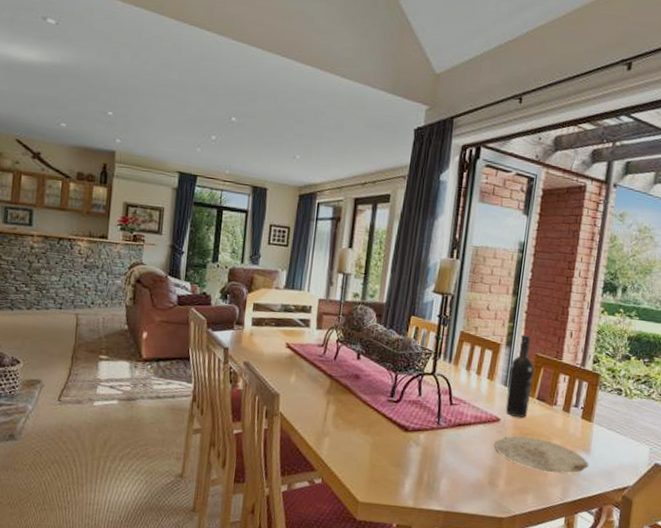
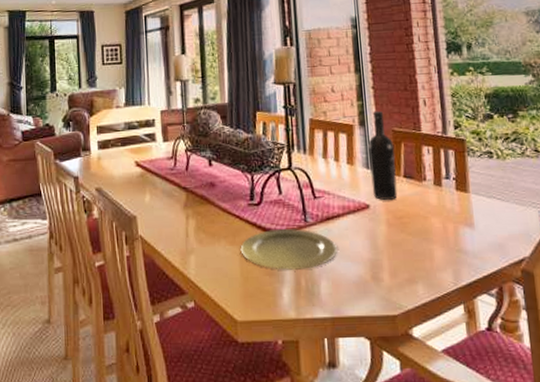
plate: none [373,426,463,466] -> present [240,229,337,270]
plate: present [494,435,588,474] -> none [369,219,475,256]

